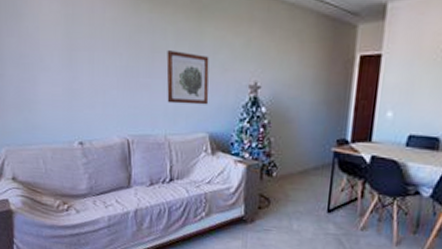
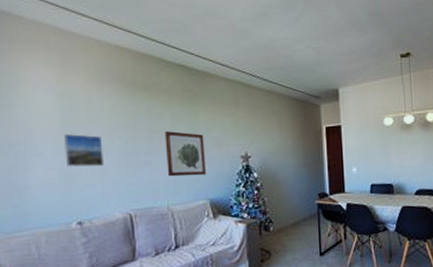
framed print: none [68,48,104,86] -> present [64,134,104,167]

